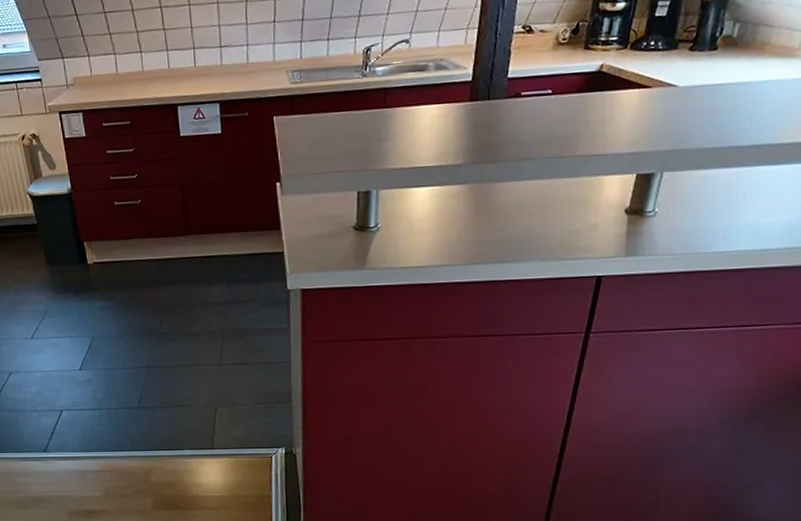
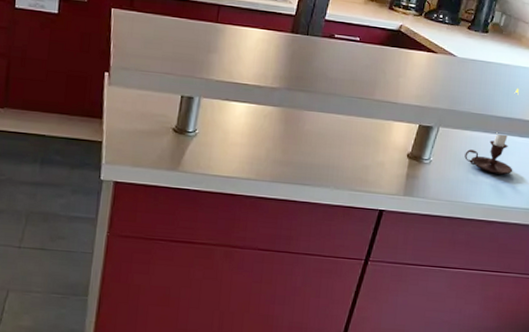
candle: none [699,107,766,214] -> present [464,88,519,175]

